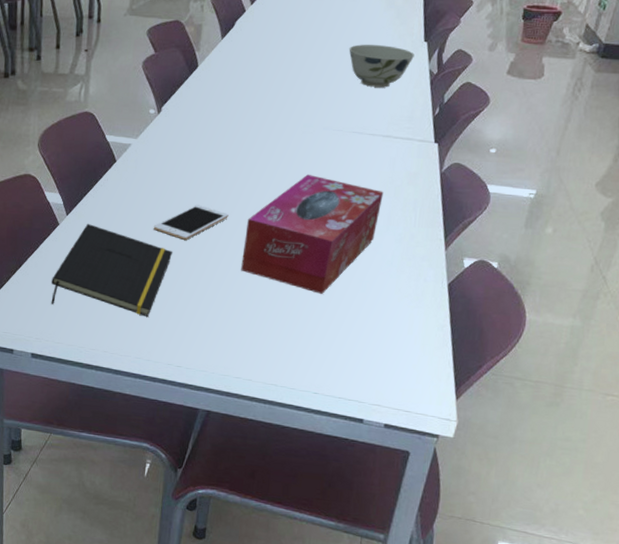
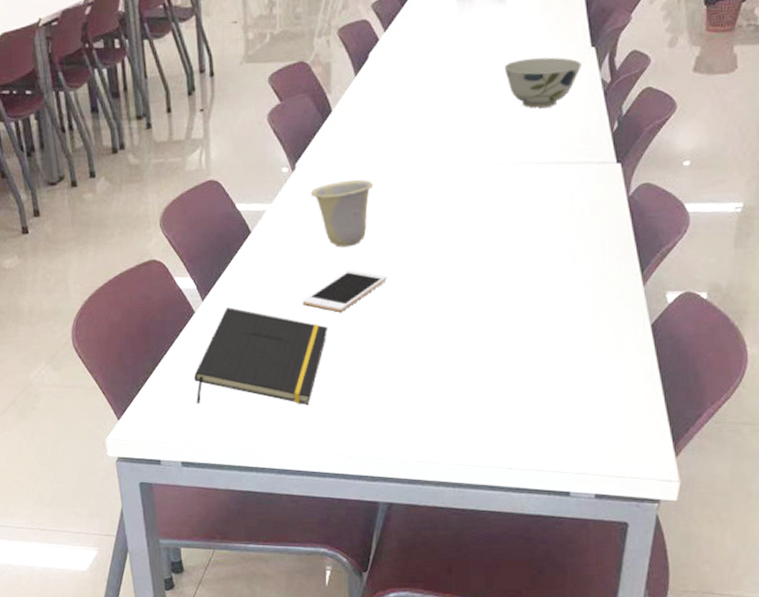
cup: none [172,127,226,185] -> present [311,179,373,248]
tissue box: present [241,174,384,294] -> none [408,218,564,354]

